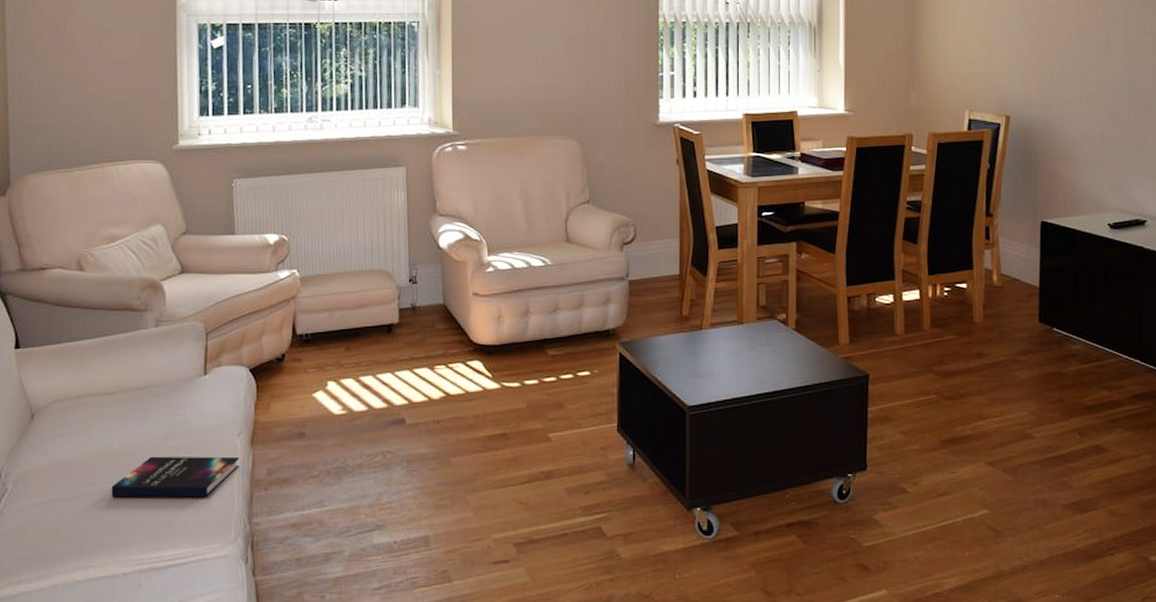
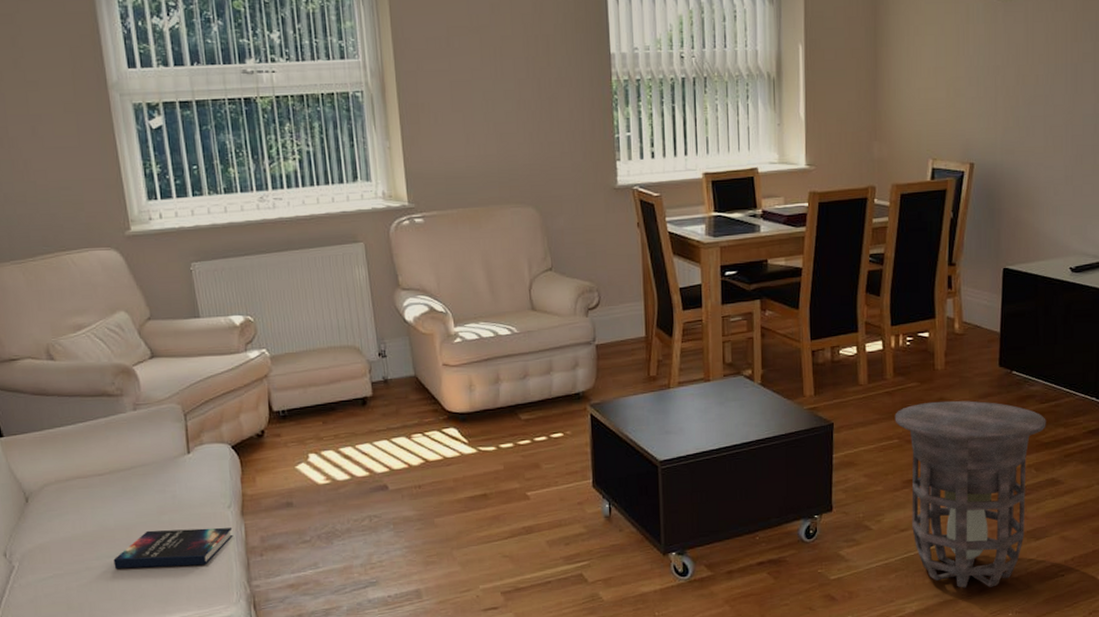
side table: none [932,356,1089,564] -> present [894,400,1046,588]

